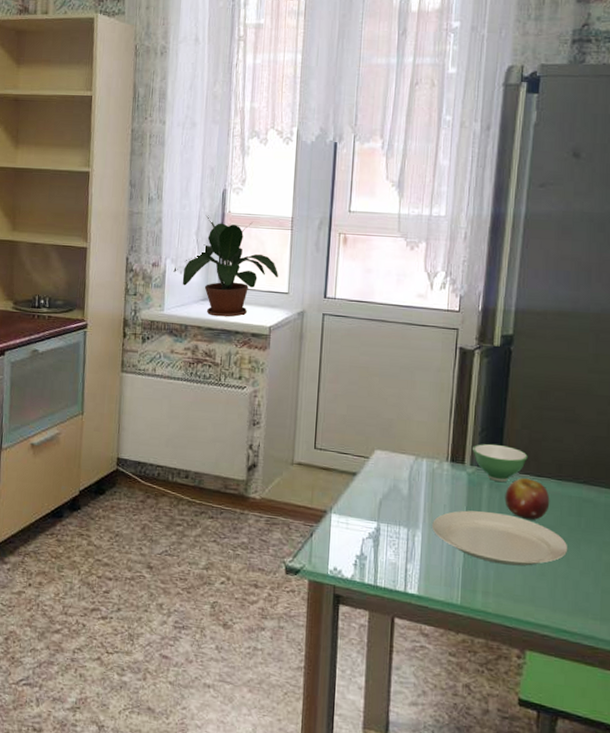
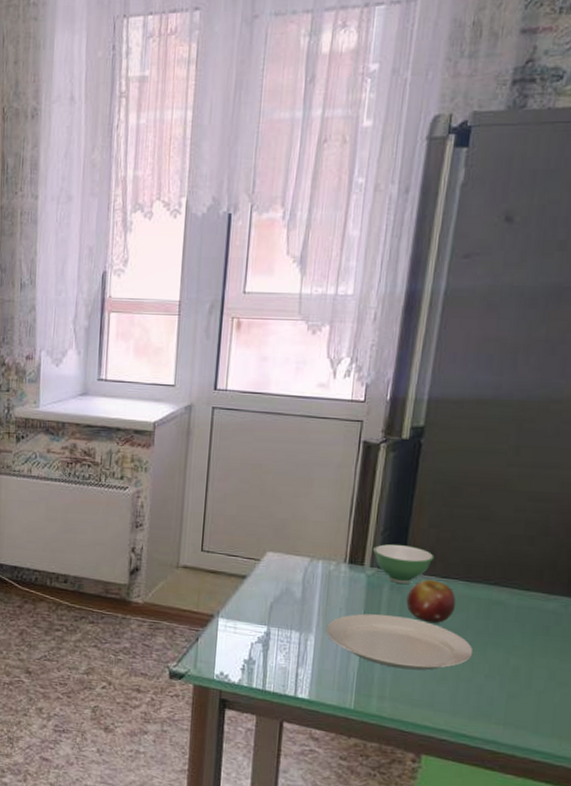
potted plant: present [173,215,278,318] -> none [49,301,164,413]

